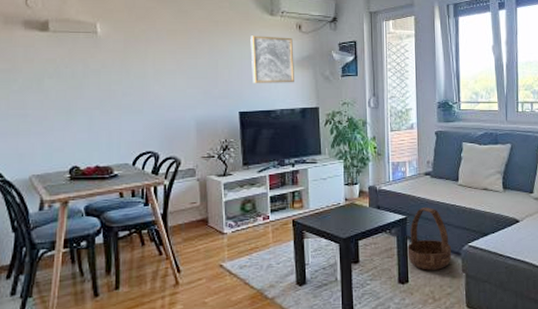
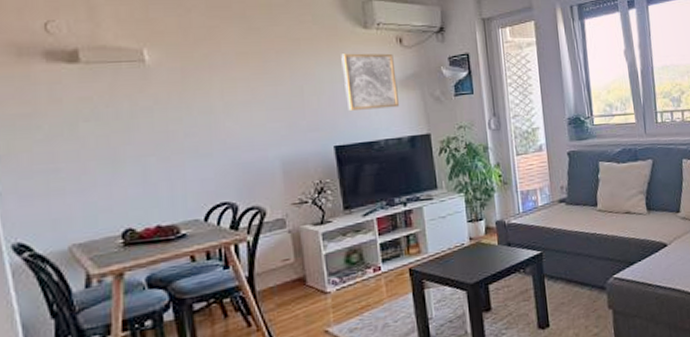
basket: present [407,206,452,271] -> none [545,238,596,311]

